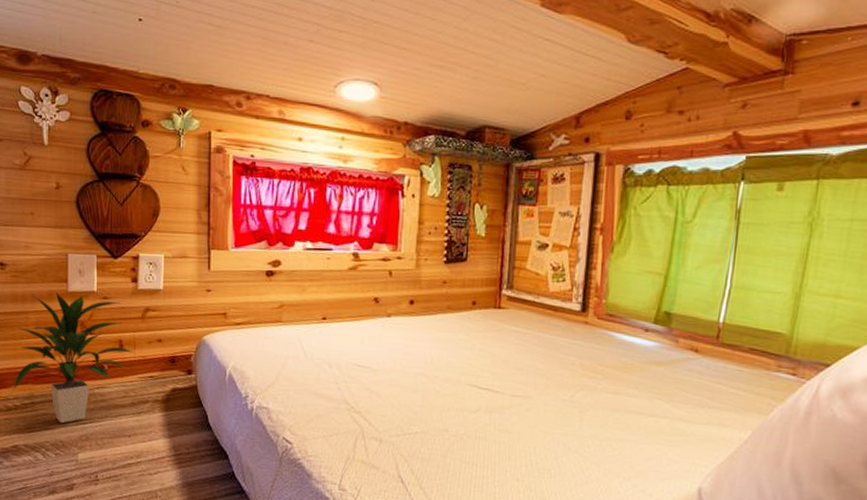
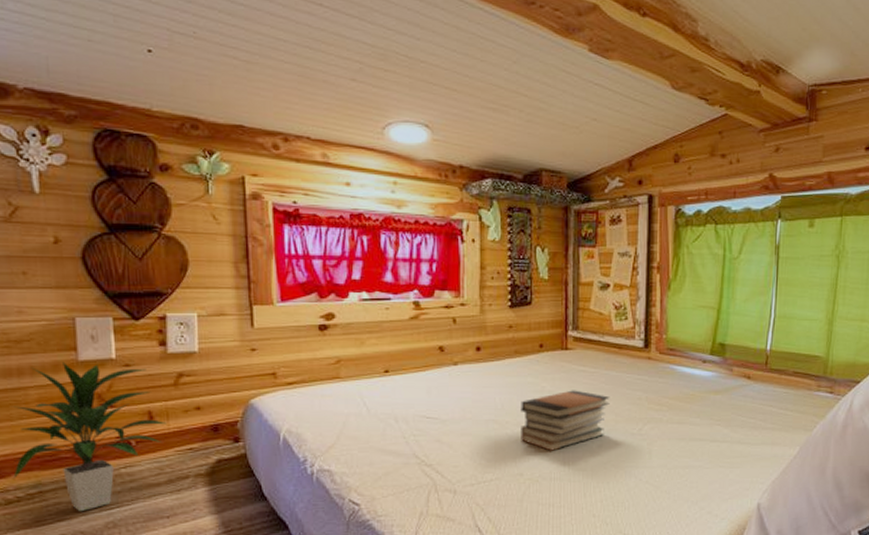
book stack: none [448,350,542,410] -> present [521,390,610,451]

